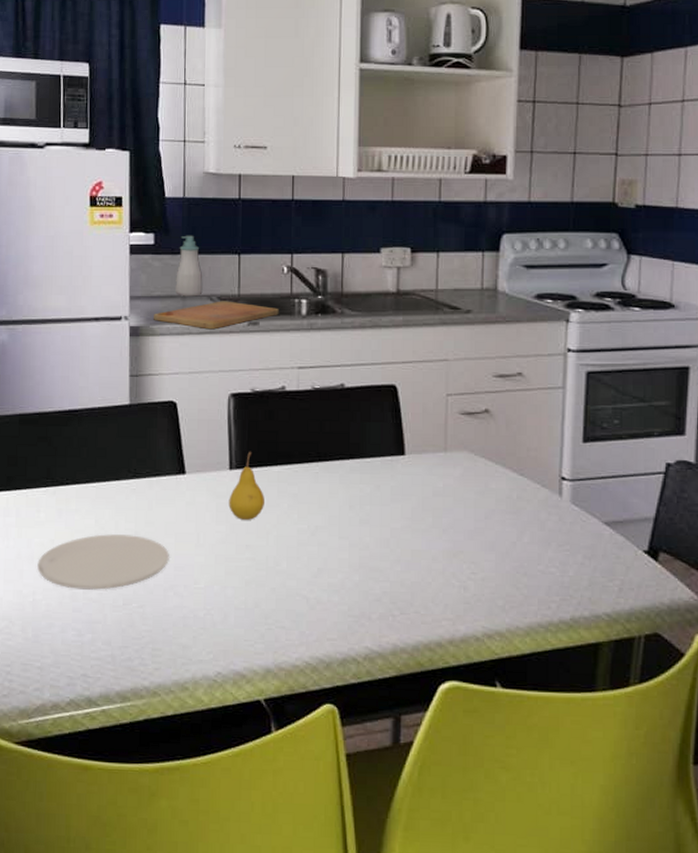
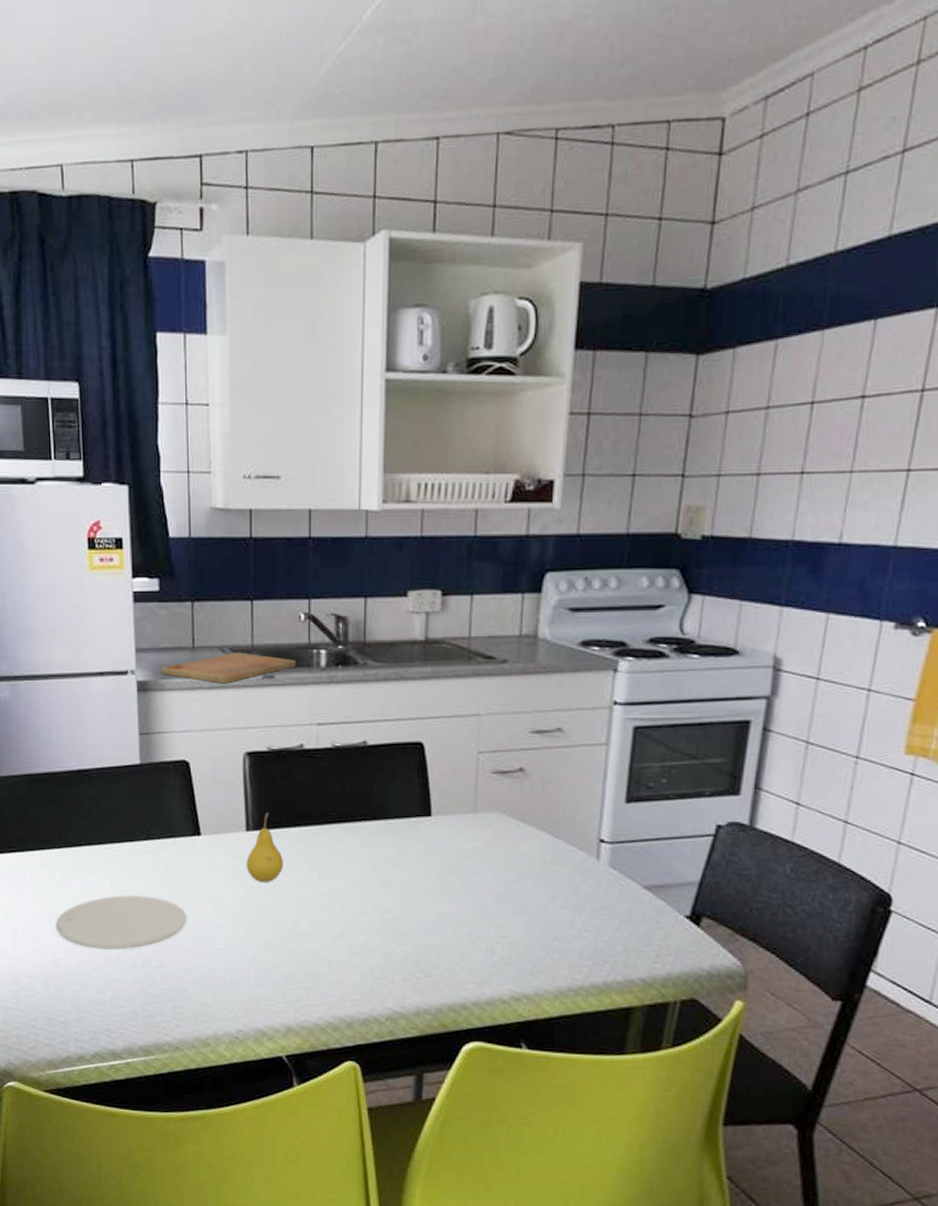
soap bottle: present [175,235,202,297] -> none [184,580,212,648]

